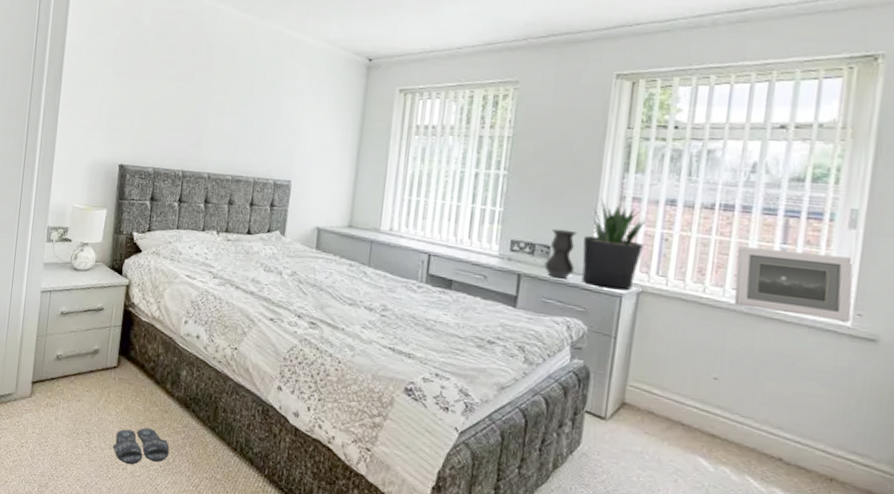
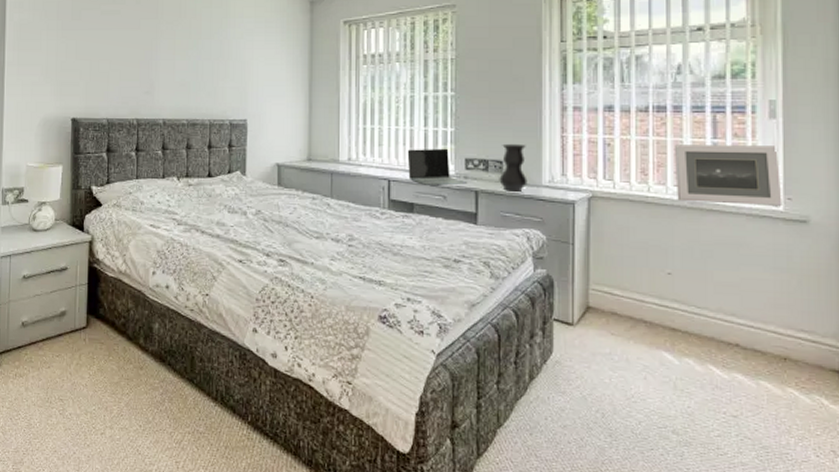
slippers: present [112,427,170,465] -> none [88,387,148,428]
laptop: none [450,225,511,267] -> present [407,148,468,185]
planter: present [581,198,647,291] -> none [532,110,589,197]

